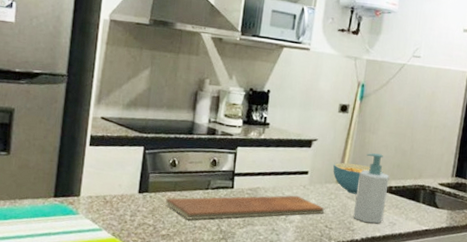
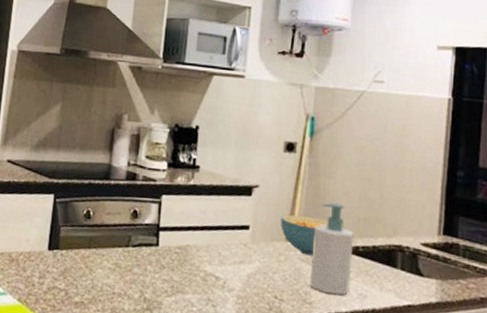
chopping board: present [165,195,325,220] -> none [79,256,273,284]

